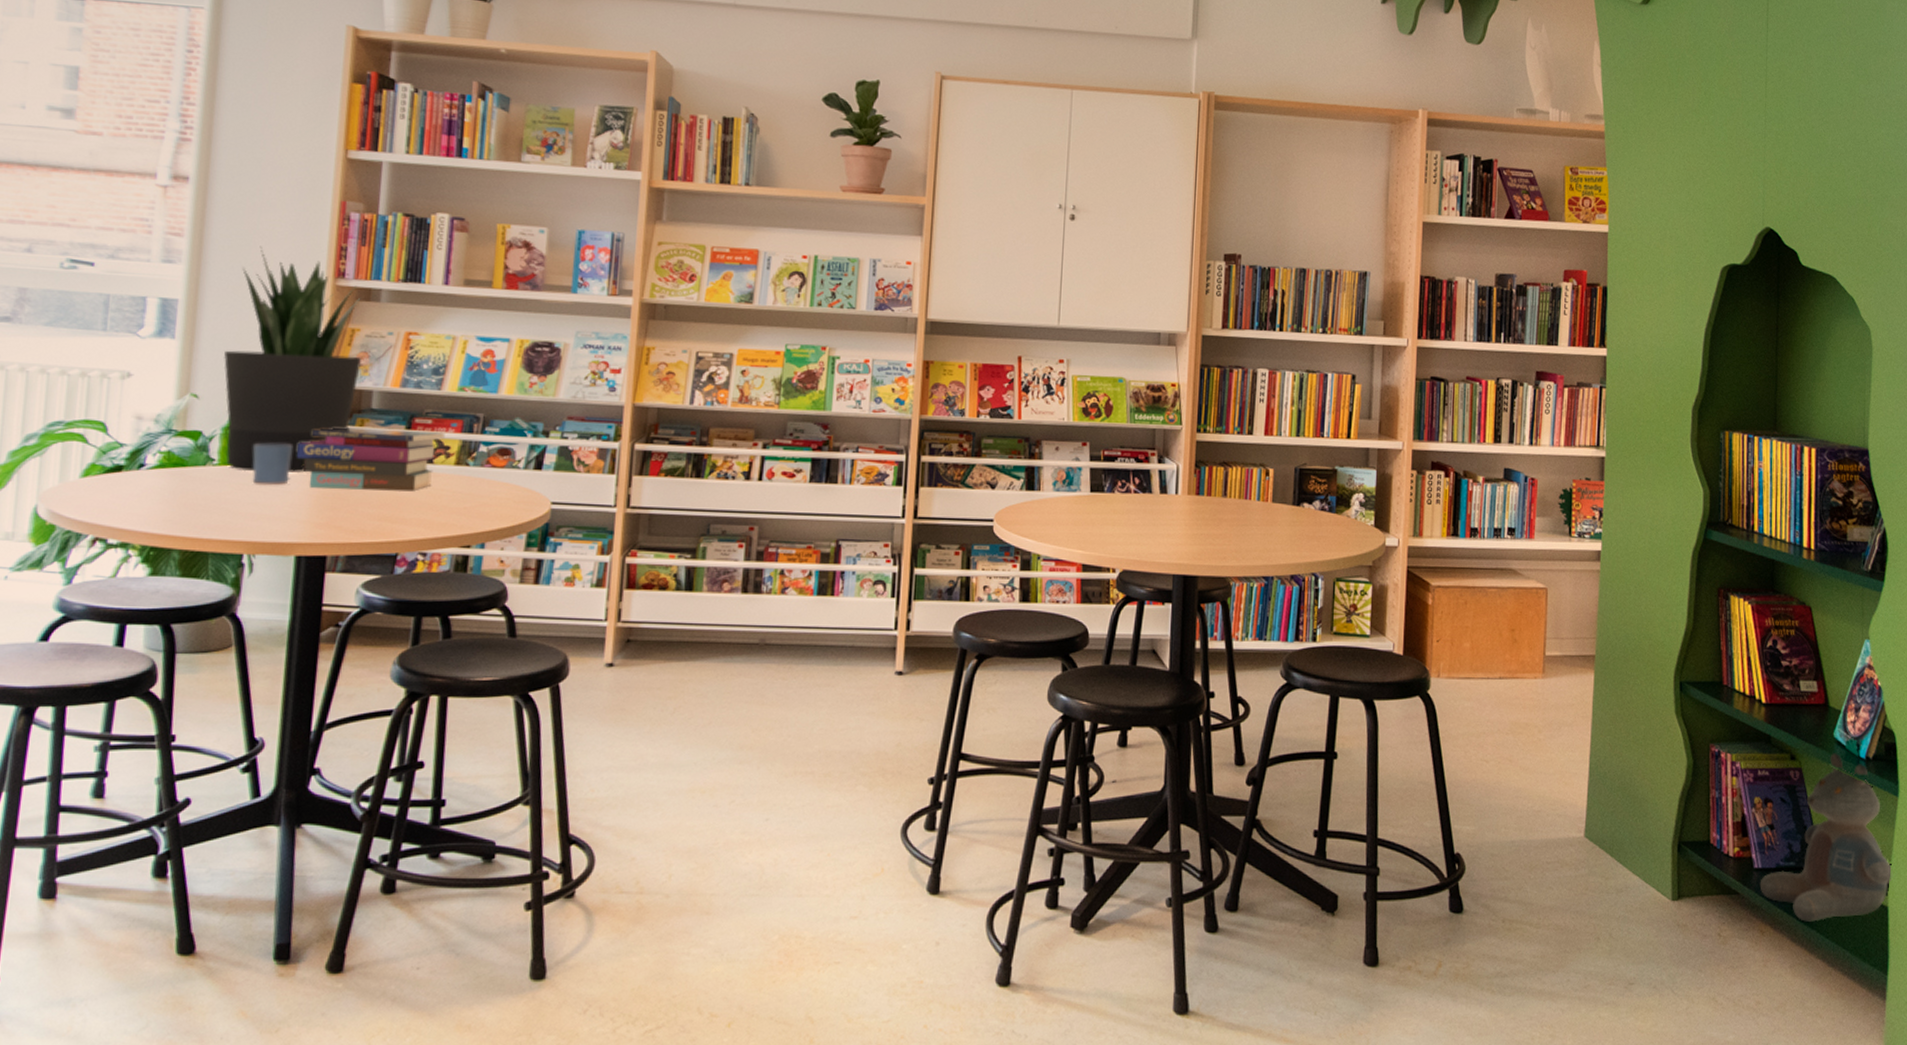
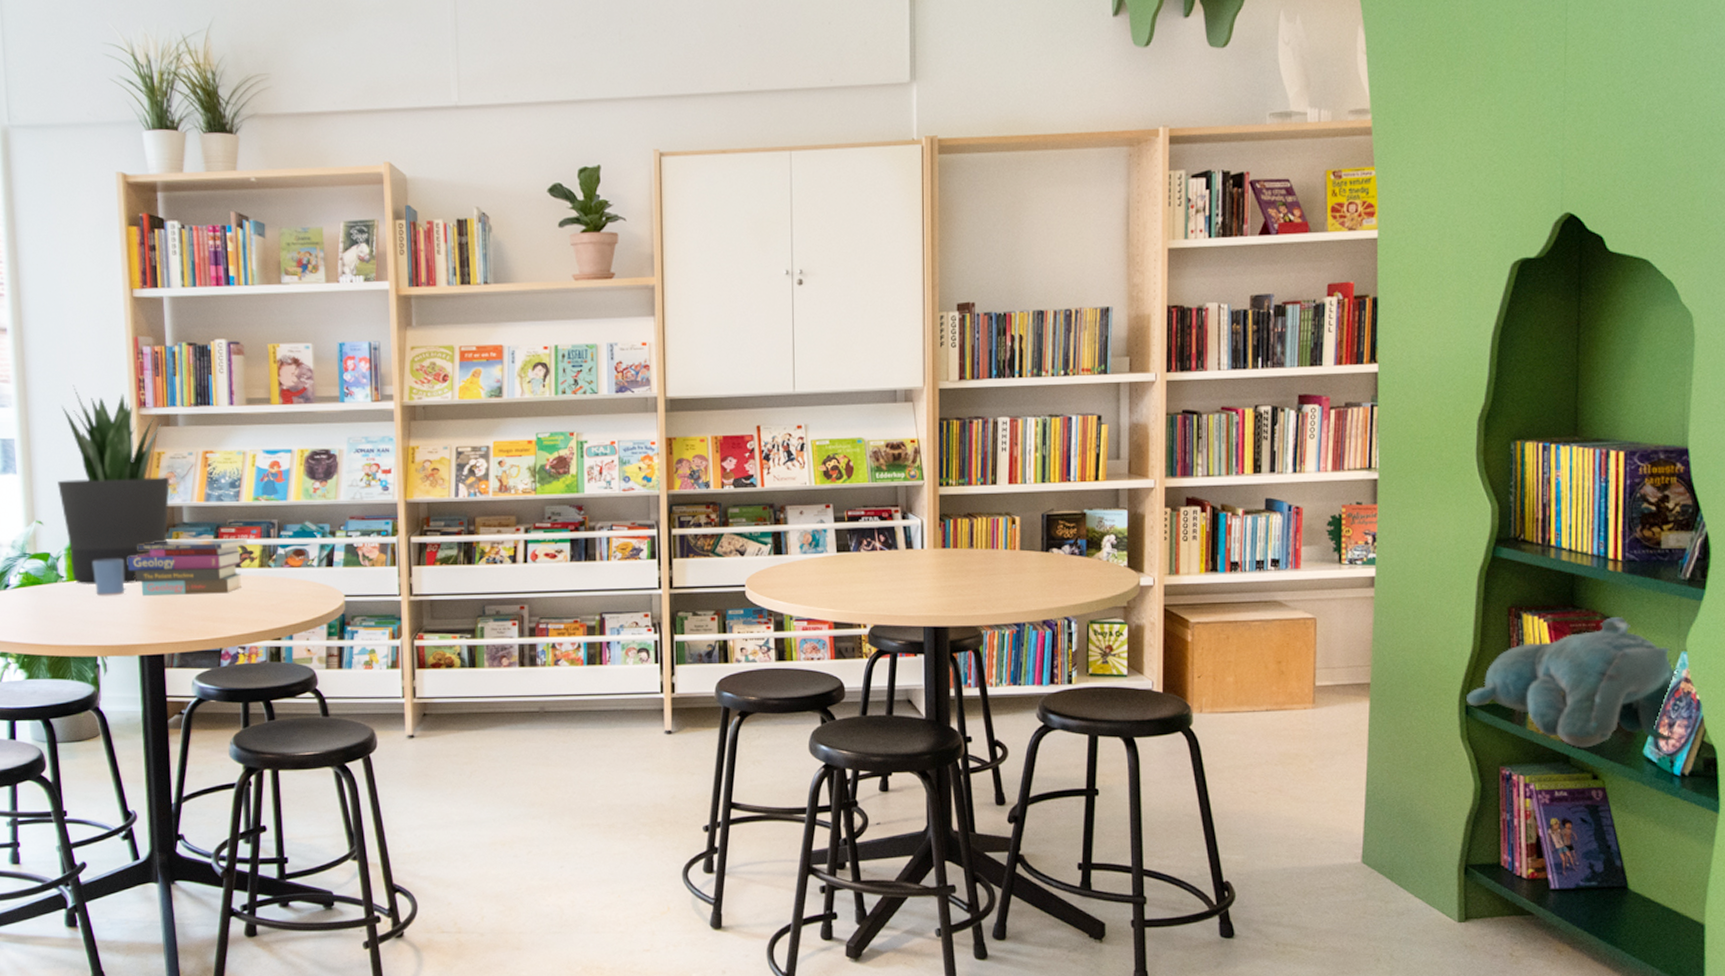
teddy bear: none [1681,603,1863,729] -> present [1467,617,1678,748]
stuffed animal: present [1759,753,1893,922] -> none [1556,771,1711,940]

